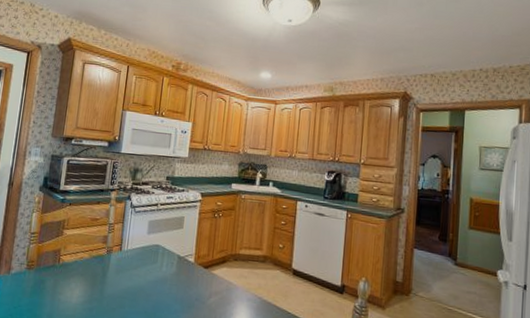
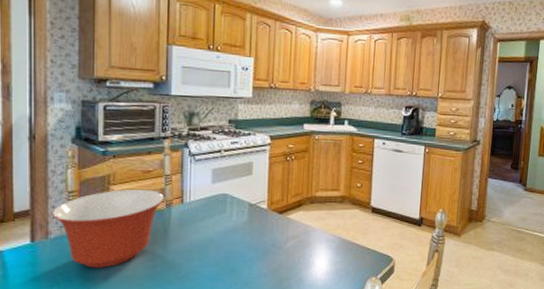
mixing bowl: none [15,234,107,306] -> present [51,189,165,268]

